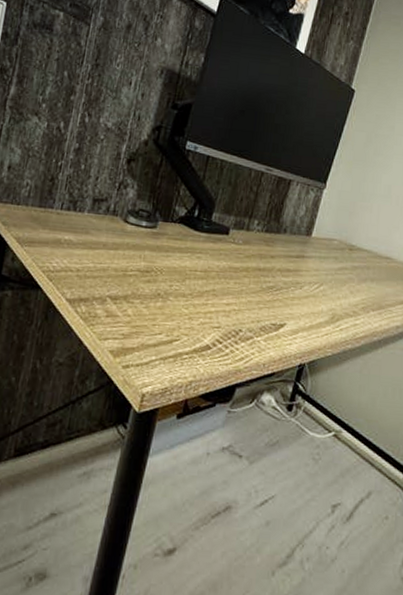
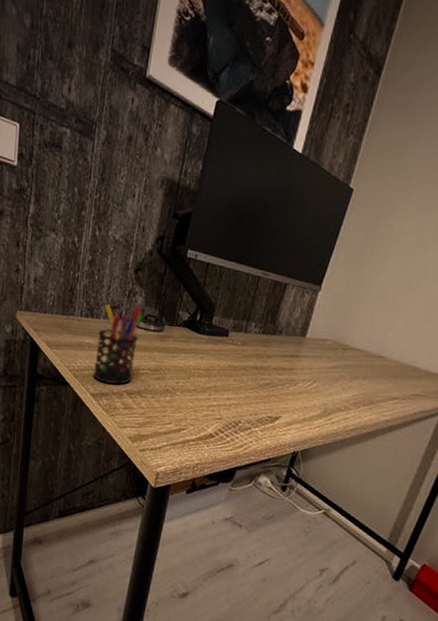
pen holder: none [71,196,136,289] -> present [93,303,144,385]

